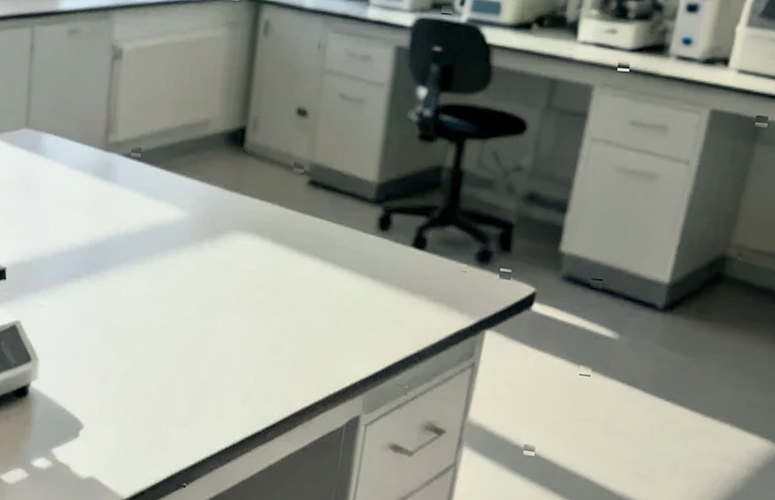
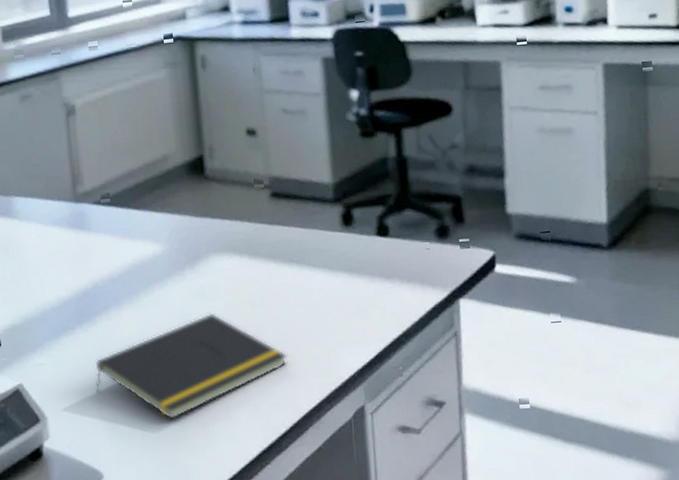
notepad: none [91,290,291,388] -> present [95,312,288,420]

